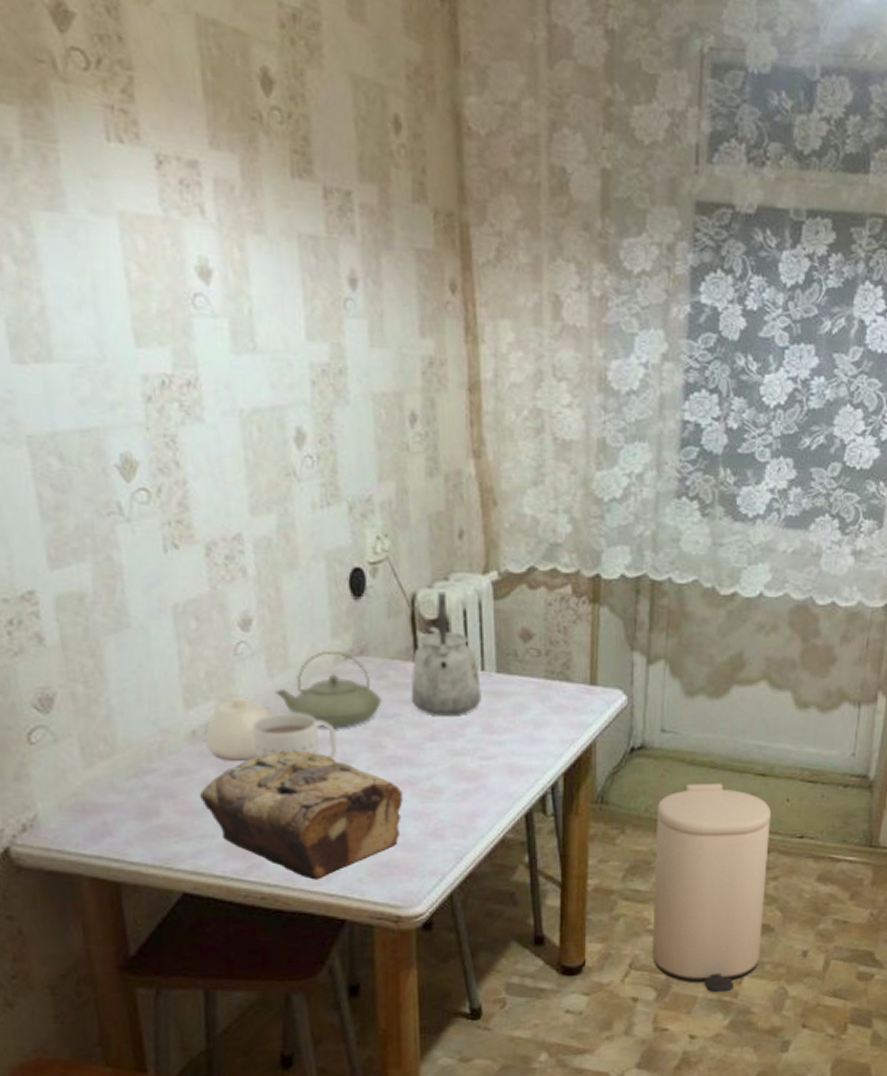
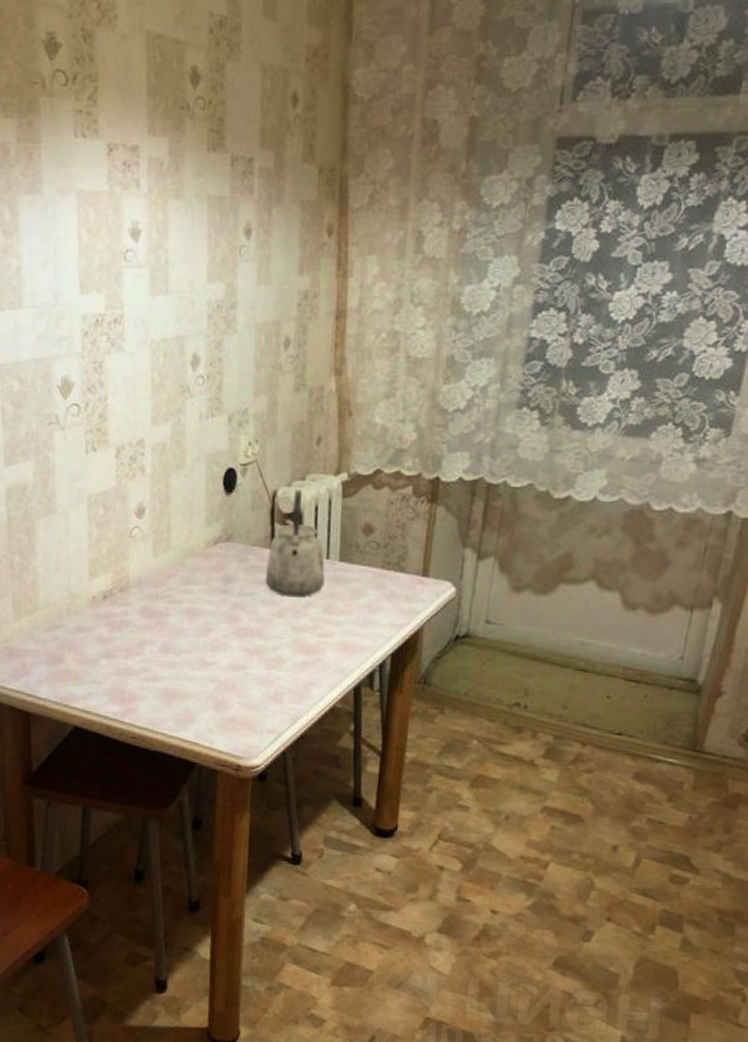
bread loaf: present [200,750,403,880] -> none [94,617,251,727]
sugar bowl: present [205,696,272,761] -> none [102,570,154,623]
mug: present [251,713,338,759] -> none [137,586,203,627]
teapot: present [274,650,382,728] -> none [157,536,241,602]
pedal bin: present [652,783,771,993] -> none [461,673,590,875]

